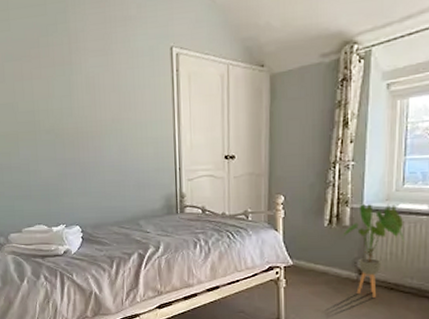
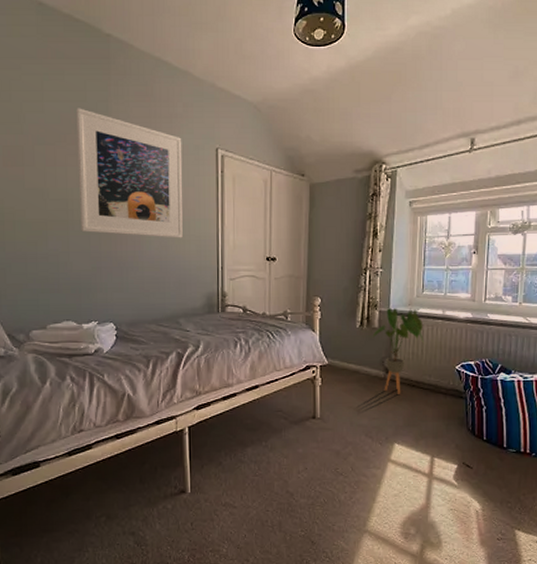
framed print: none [38,22,140,142] -> present [76,108,183,238]

